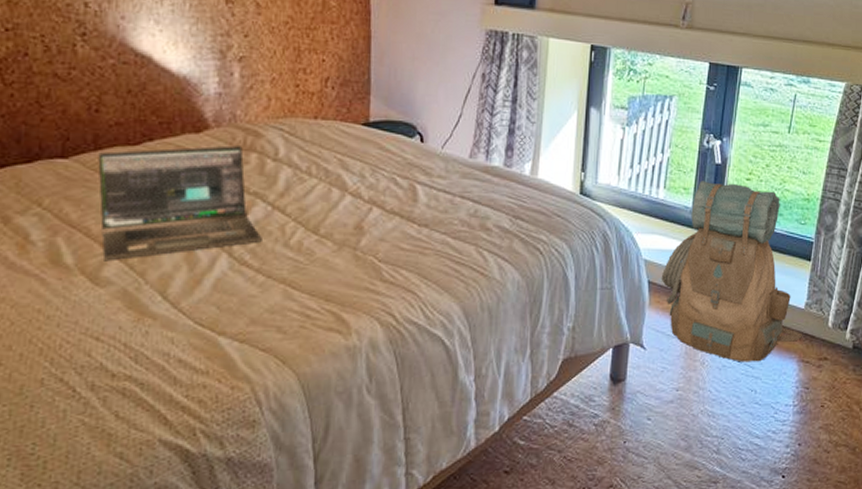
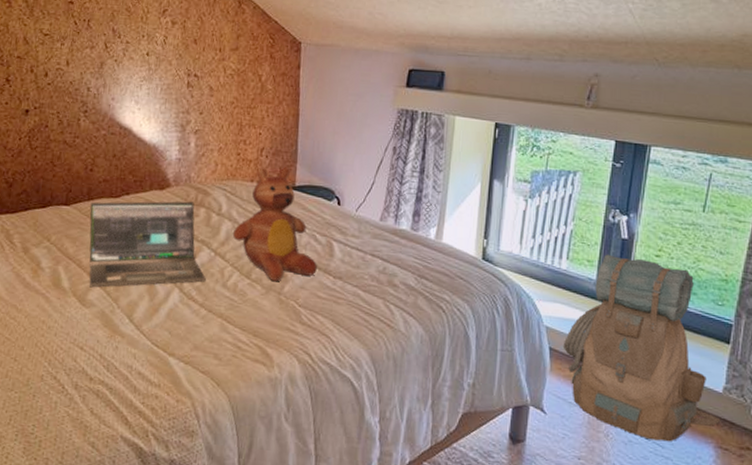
teddy bear: none [295,98,399,234] -> present [233,166,317,281]

